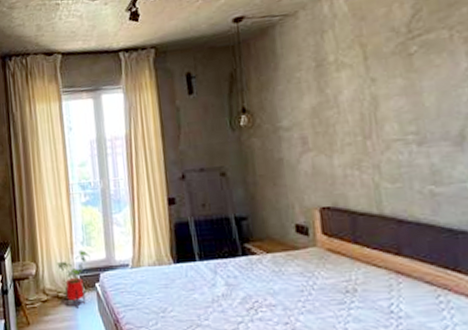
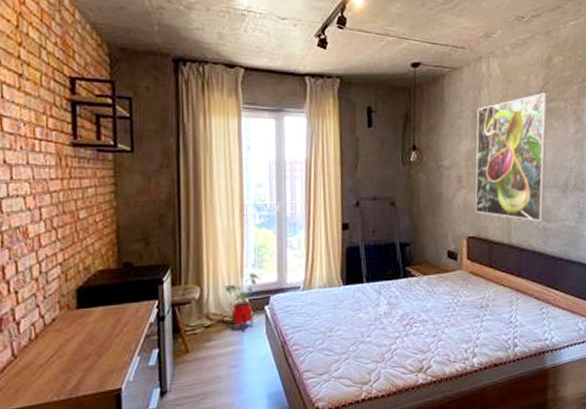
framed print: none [320,23,430,185] -> present [475,93,548,222]

